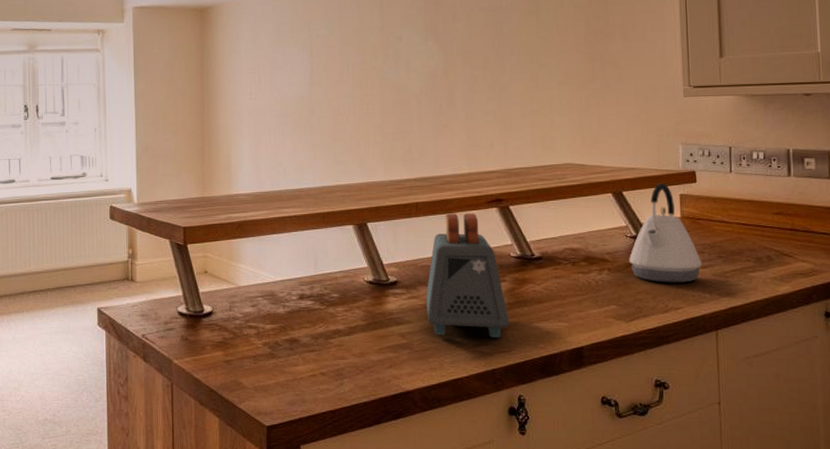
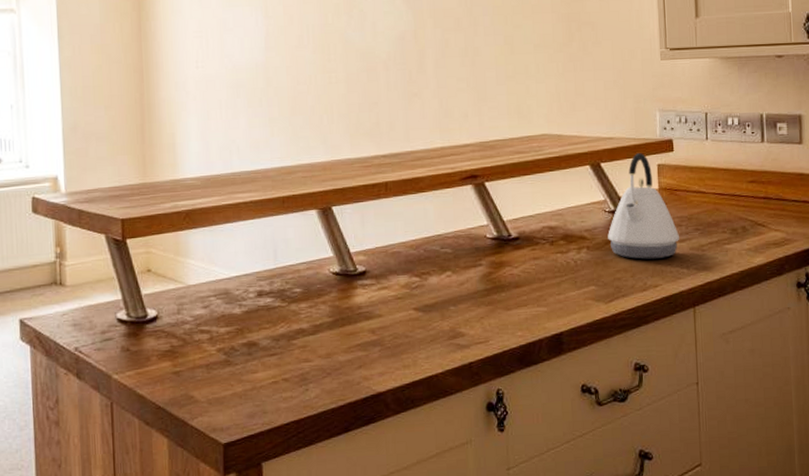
toaster: present [426,213,510,337] -> none [397,191,487,329]

